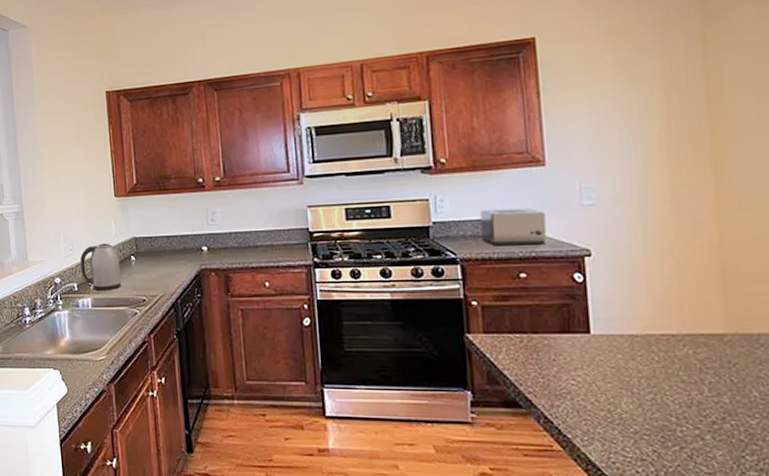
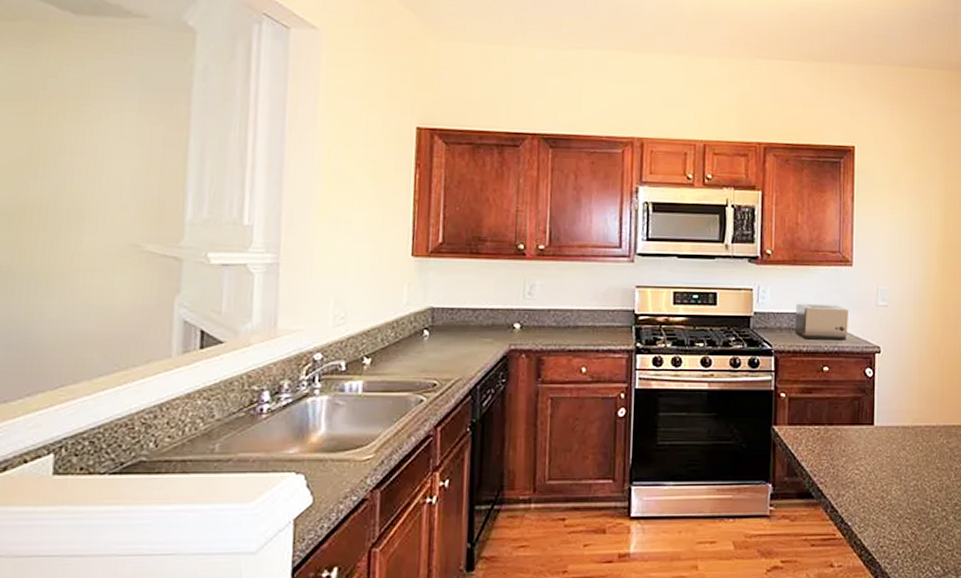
kettle: present [80,243,121,291] -> none [353,312,409,372]

